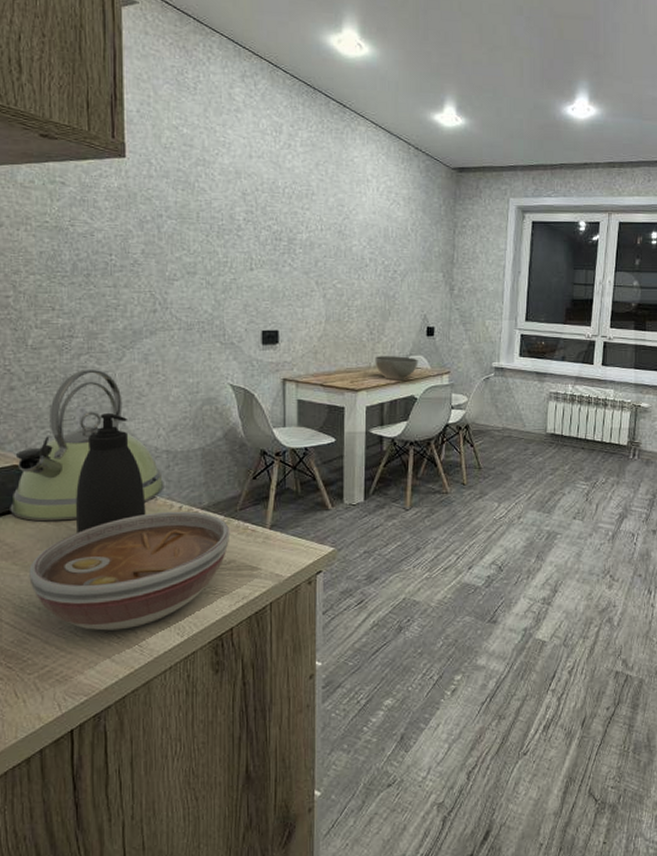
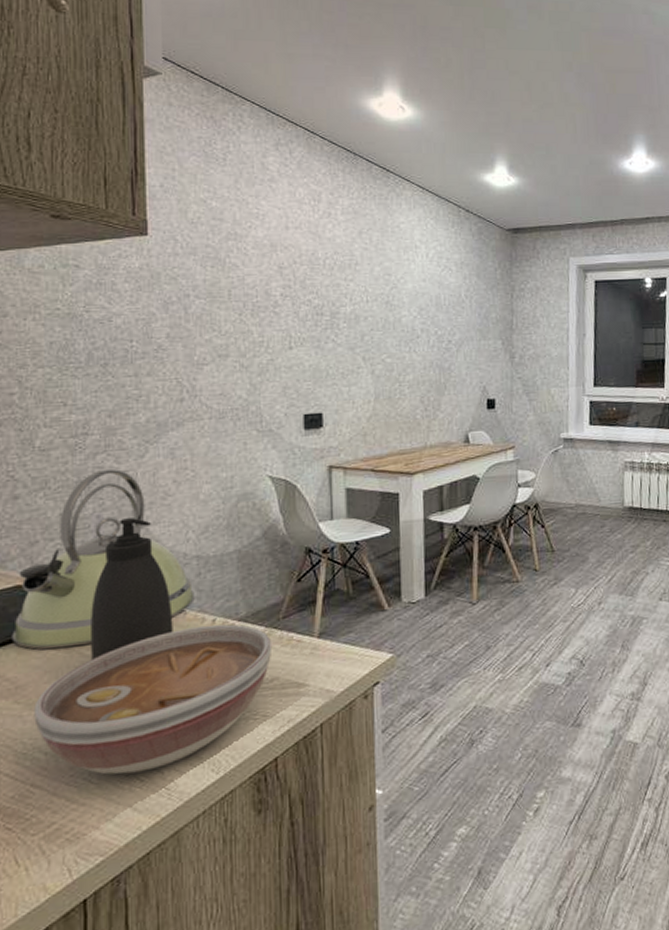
bowl: present [375,356,418,381] -> none [431,432,479,461]

